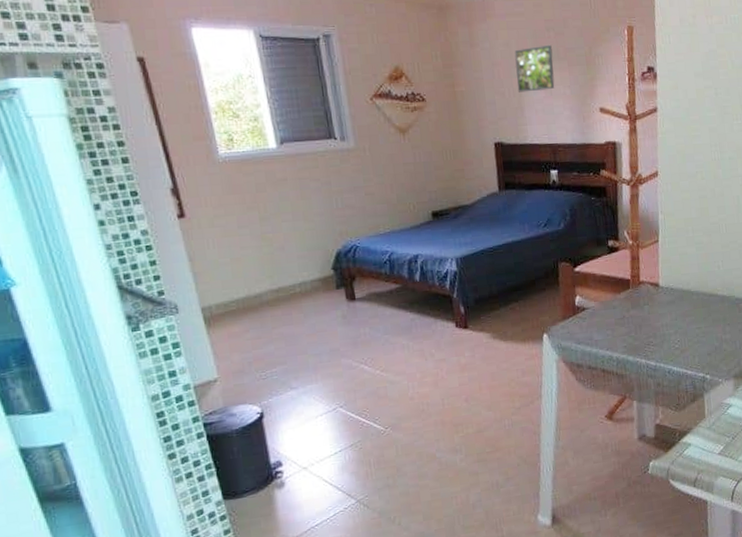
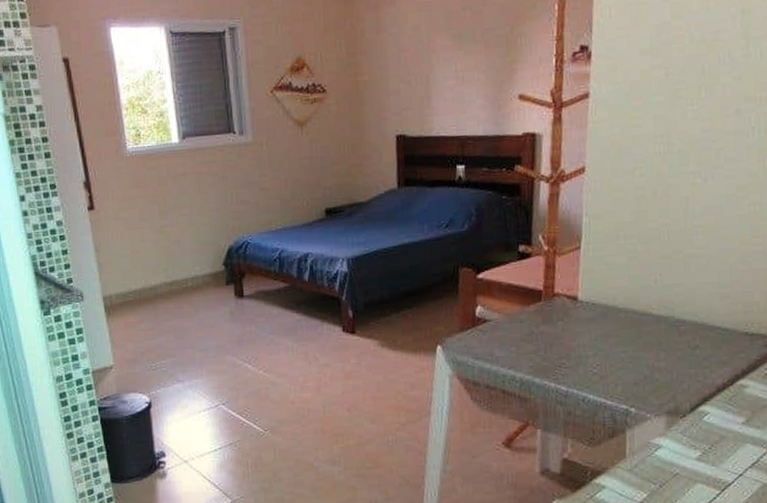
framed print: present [514,44,555,92] -> none [424,25,468,80]

